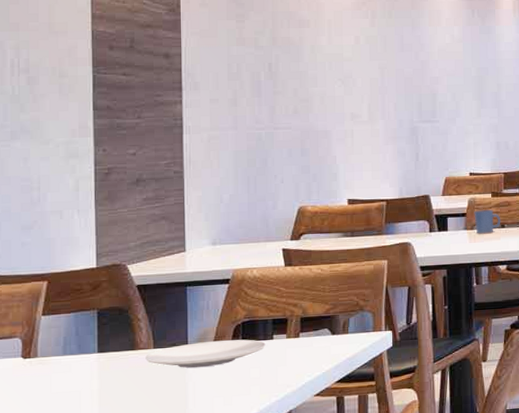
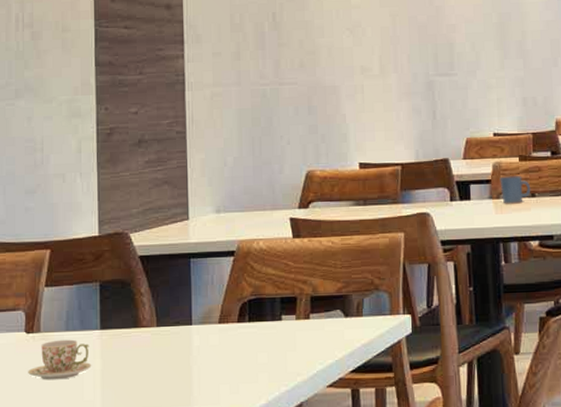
teacup: none [25,362,90,401] -> present [28,339,92,380]
plate: present [145,339,266,368] -> none [148,319,274,350]

